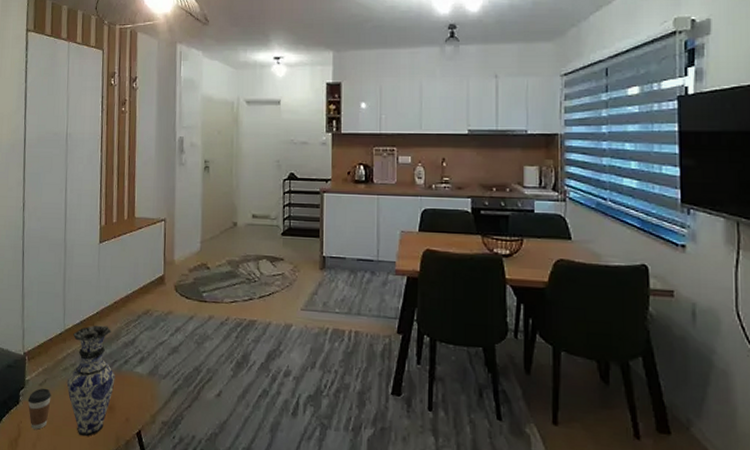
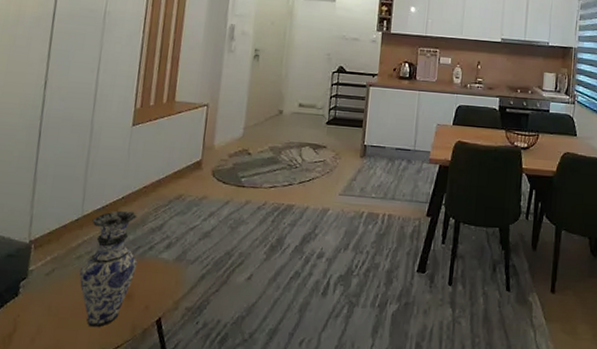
coffee cup: present [27,388,51,430] -> none [29,278,59,323]

